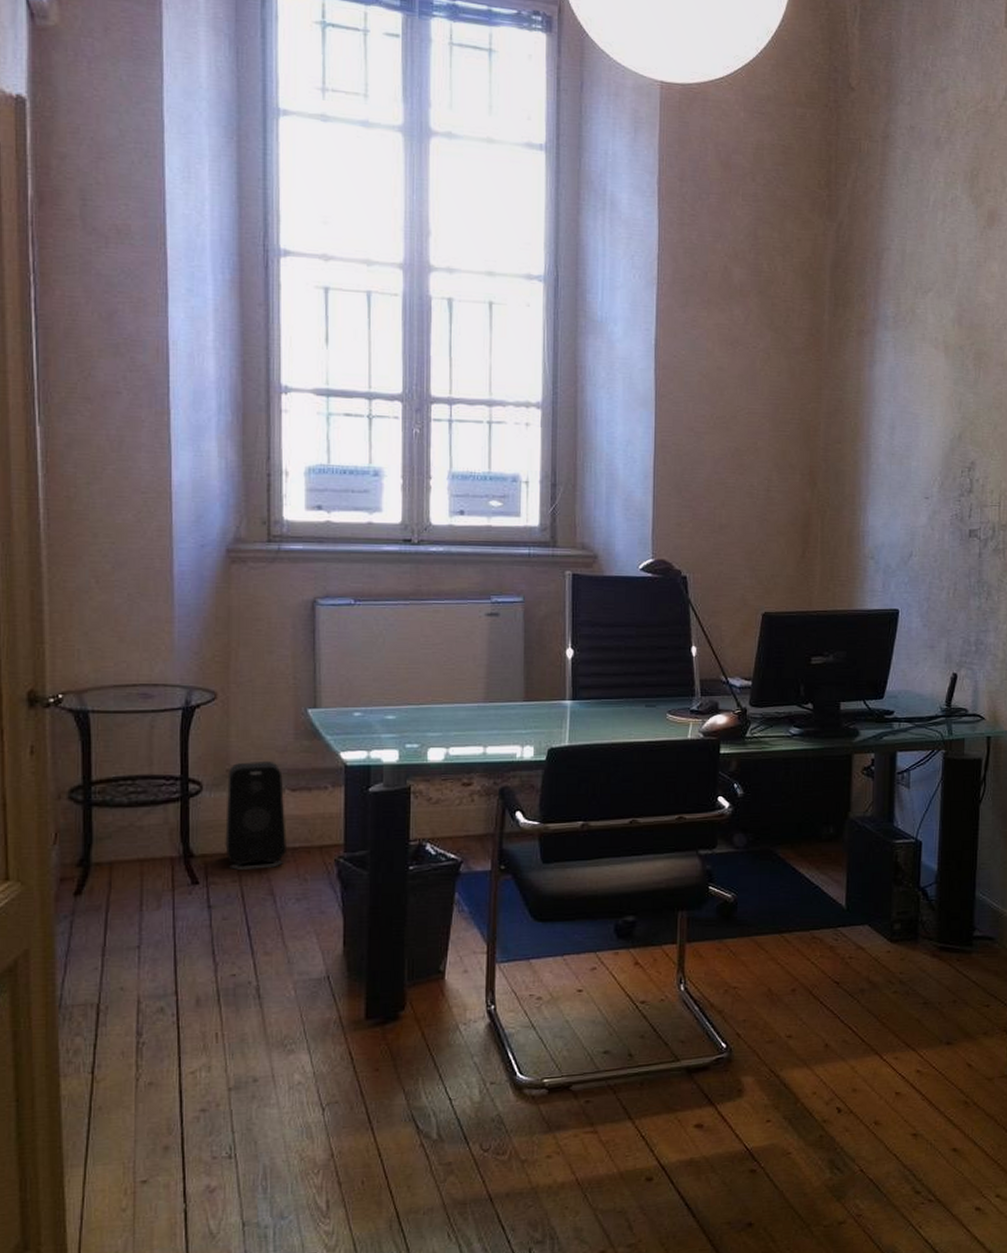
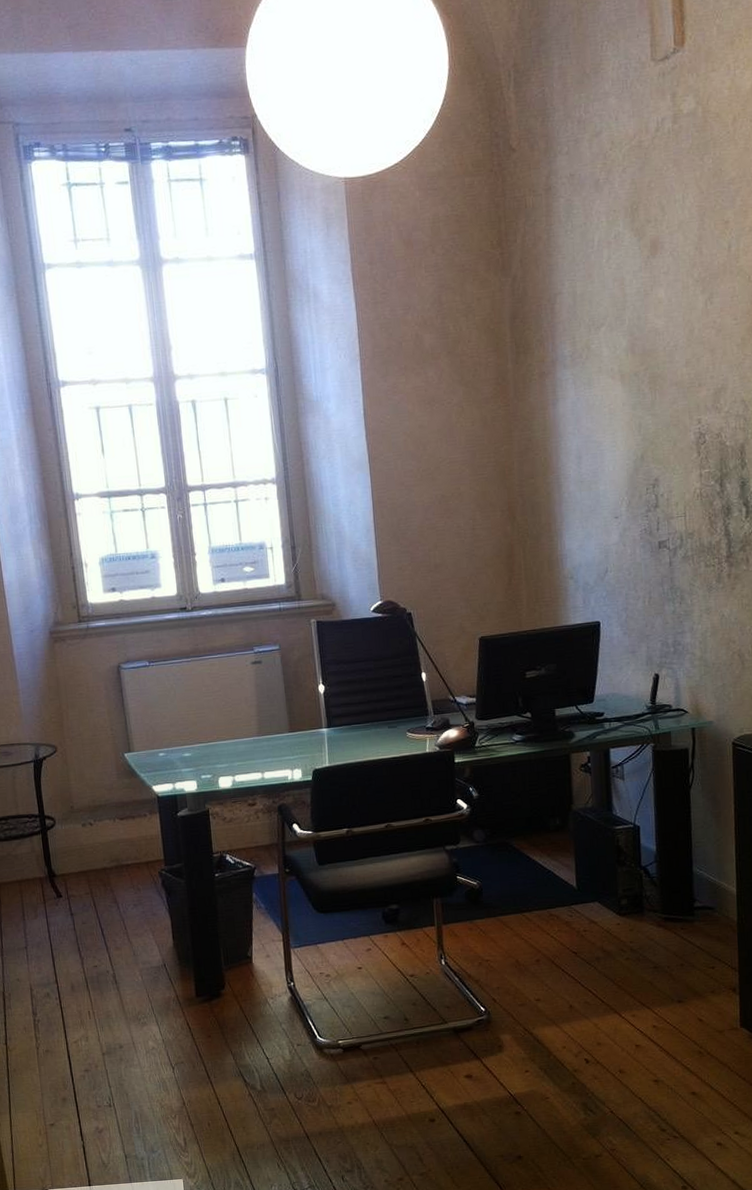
speaker: present [225,762,286,870] -> none [72,798,122,885]

